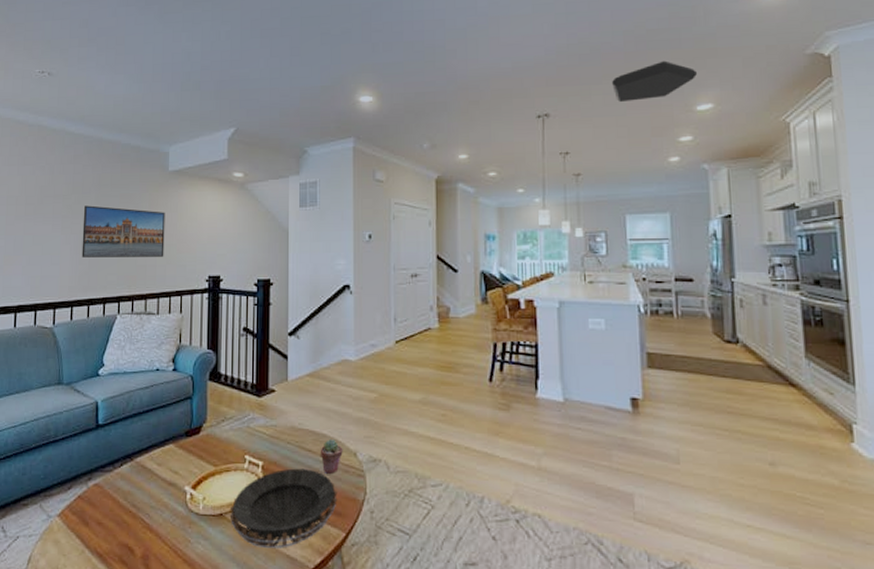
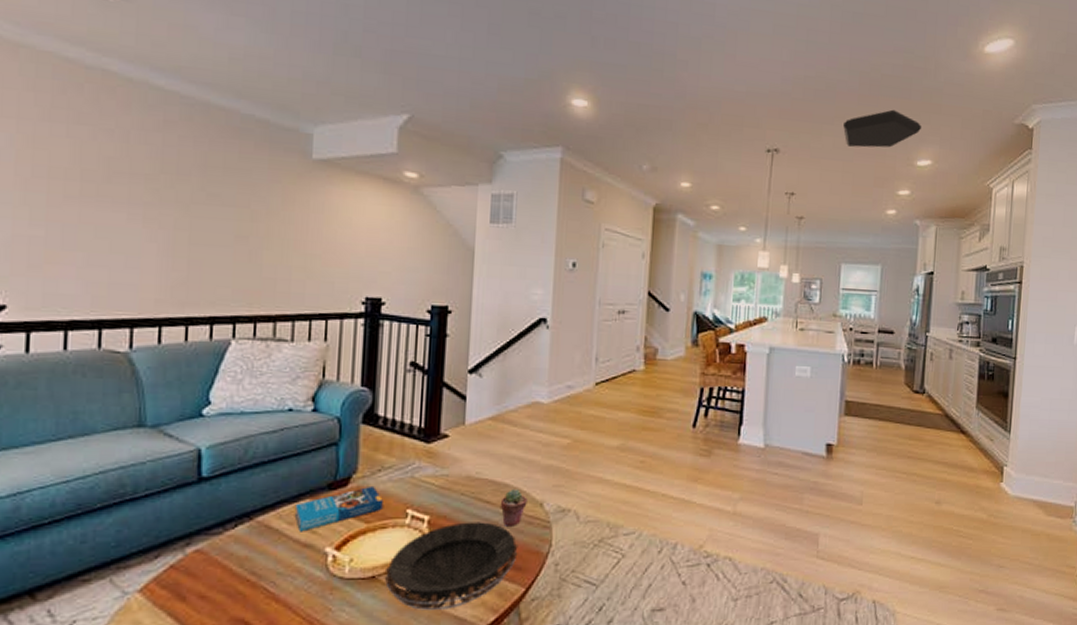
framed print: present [81,205,165,258] -> none [176,192,306,269]
book: none [162,433,226,472] -> present [294,485,383,532]

